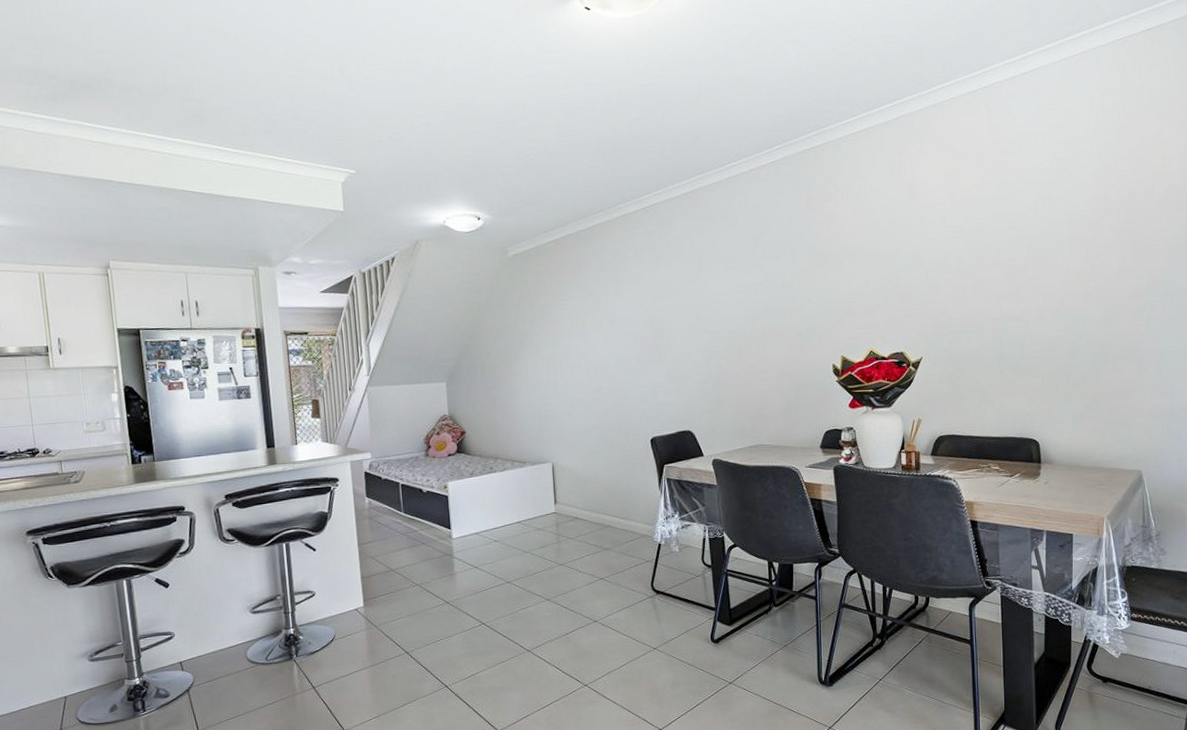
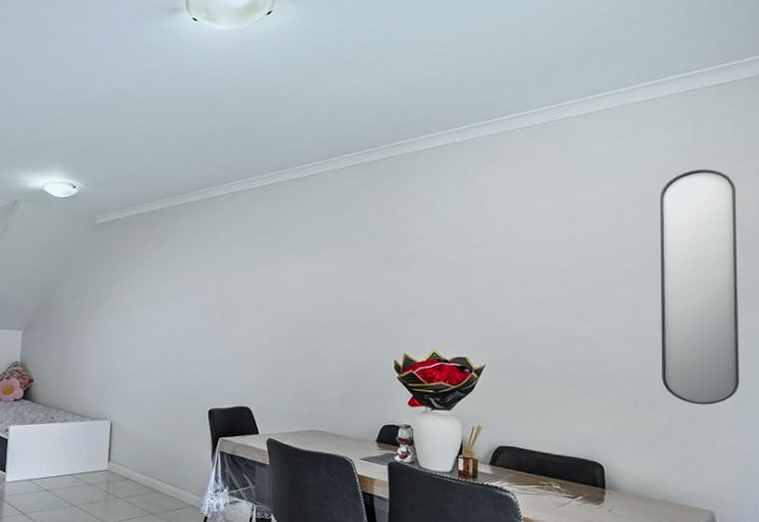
home mirror: none [1088,125,1165,371] -> present [659,169,740,405]

